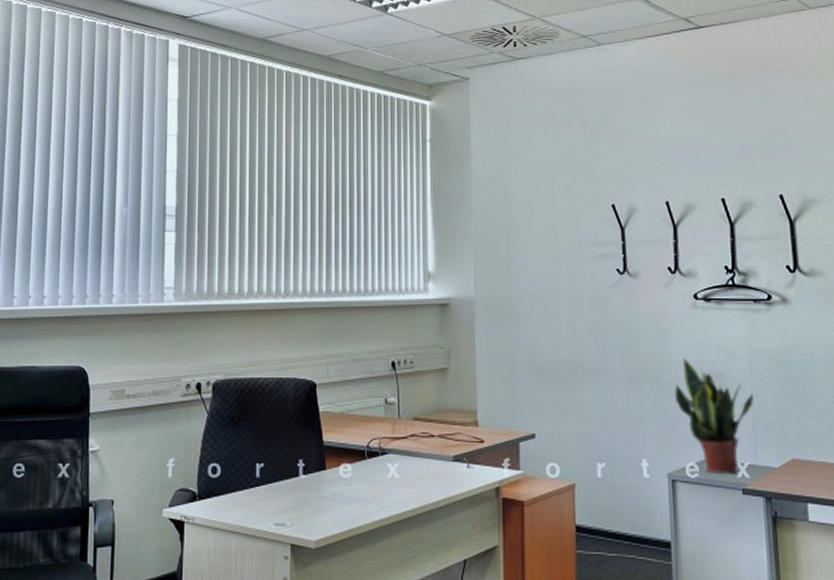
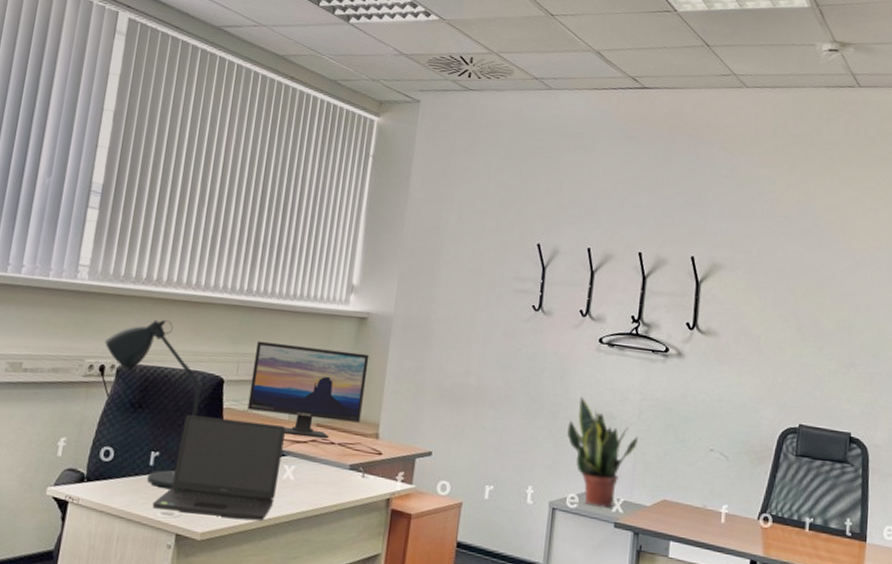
desk lamp: none [198,330,300,500] -> present [105,319,207,490]
laptop: none [264,423,385,522] -> present [152,415,287,520]
computer monitor: none [342,340,457,433] -> present [247,340,370,439]

